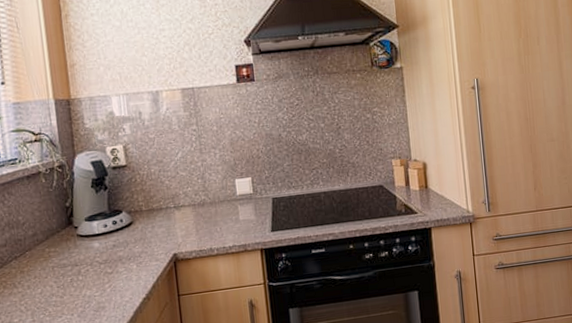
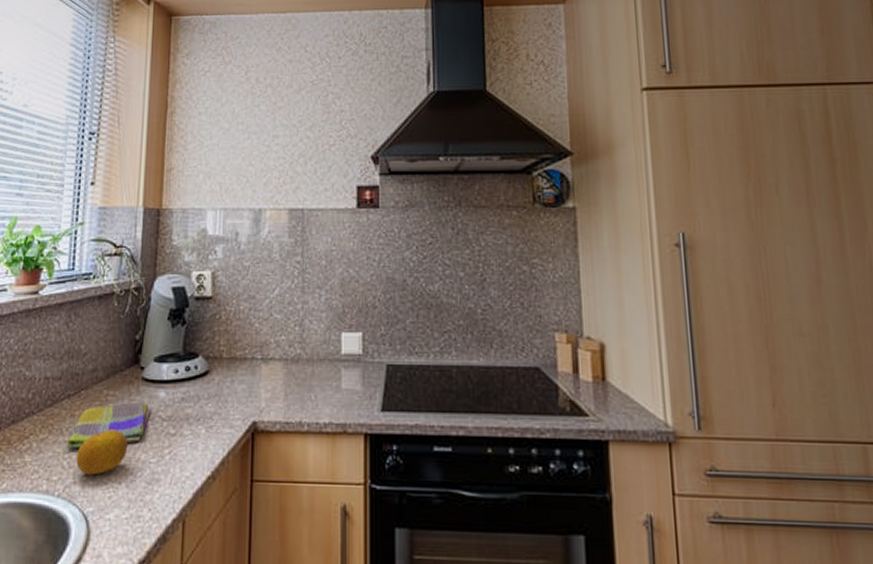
dish towel: none [21,252,89,296] -> present [67,401,150,448]
fruit: none [31,276,75,314] -> present [76,429,128,475]

